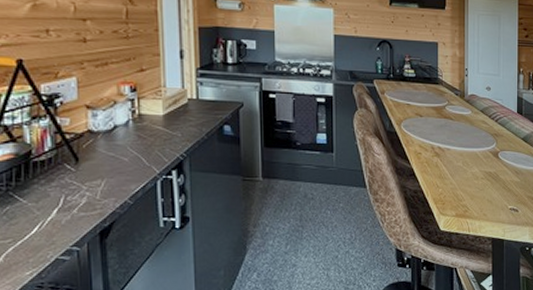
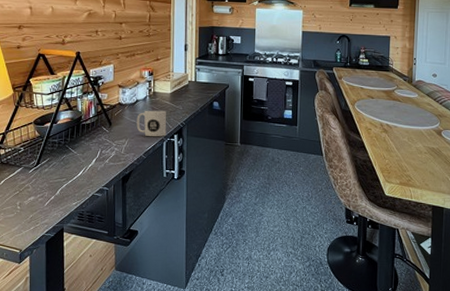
mug: none [116,139,161,175] -> present [136,110,167,137]

